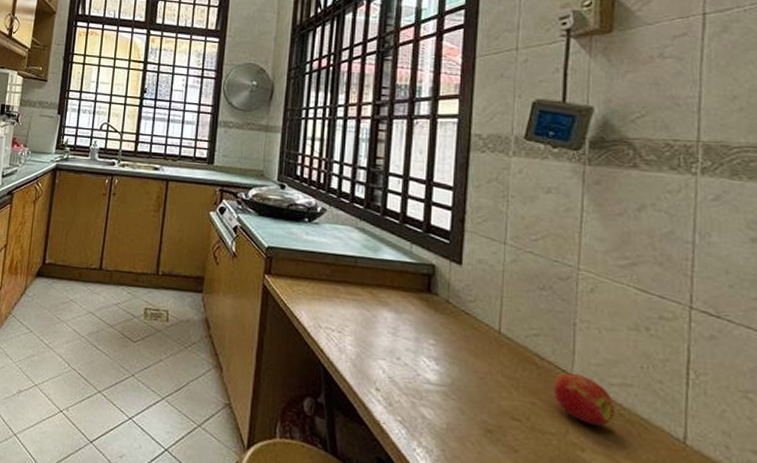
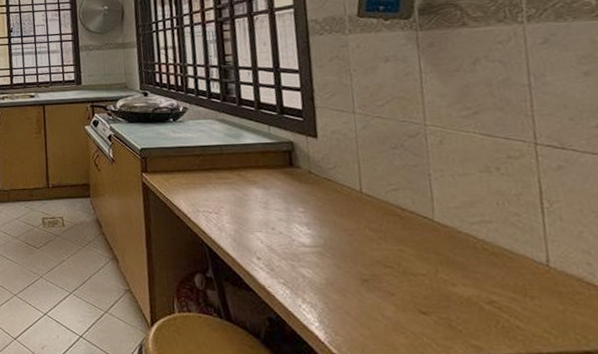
apple: present [553,372,615,426] -> none [417,218,479,261]

